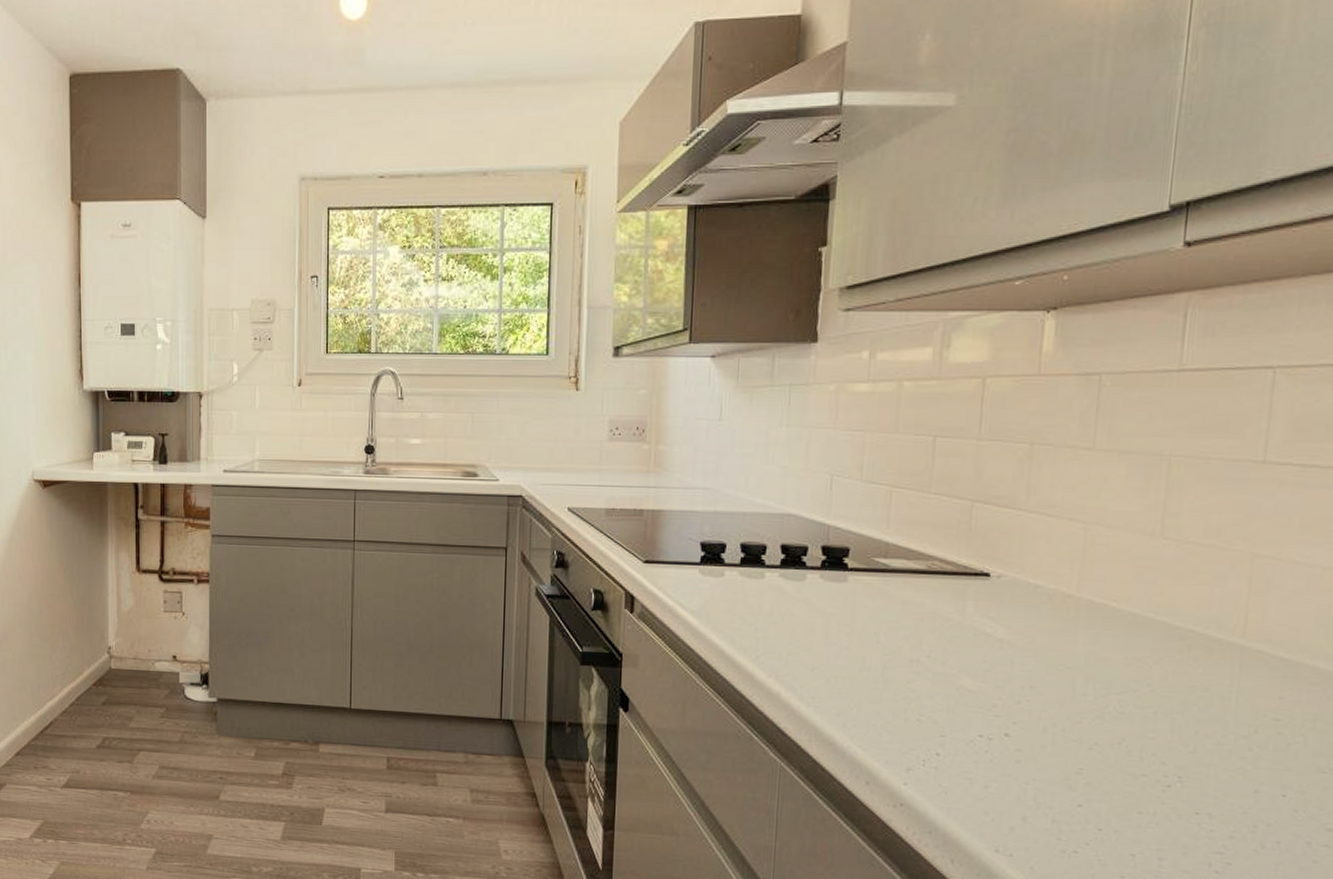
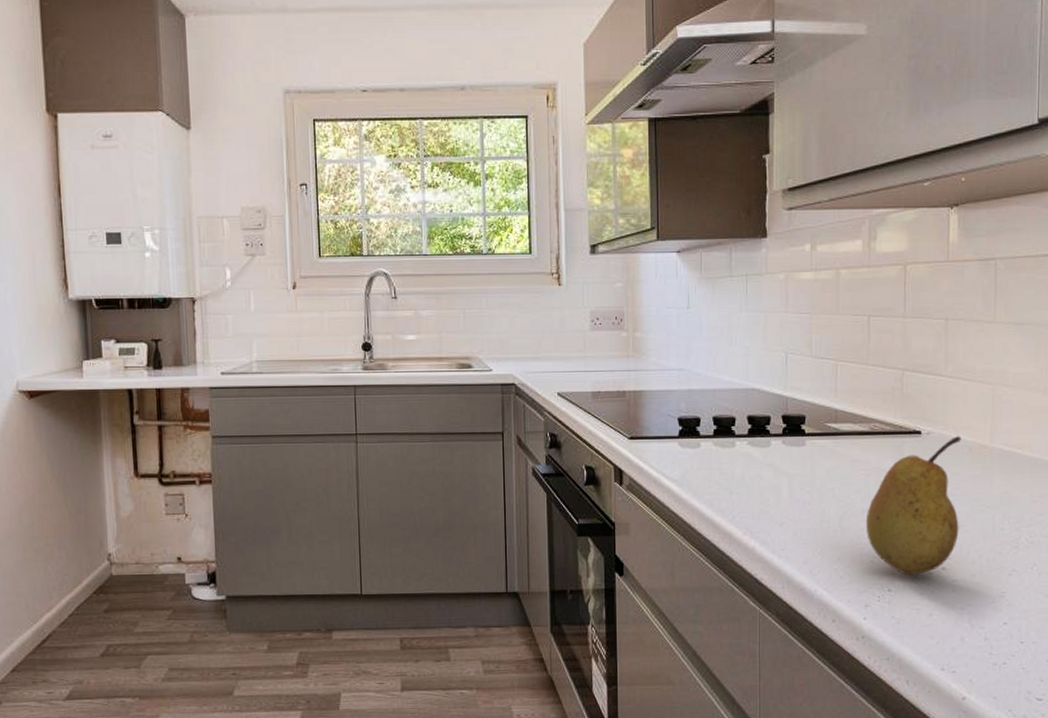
fruit: none [913,582,1041,740] -> present [865,436,962,576]

